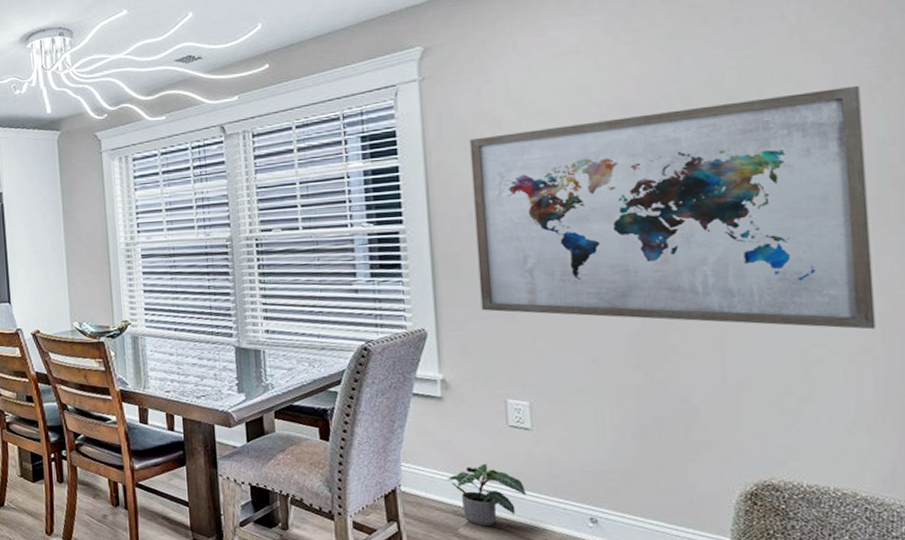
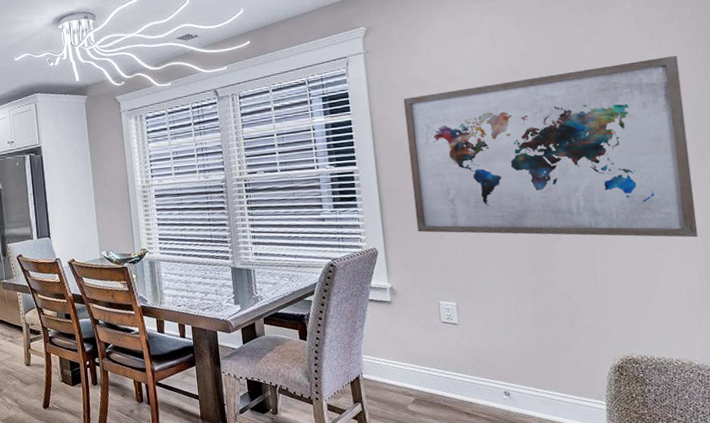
potted plant: present [447,463,527,527] -> none [397,353,457,403]

